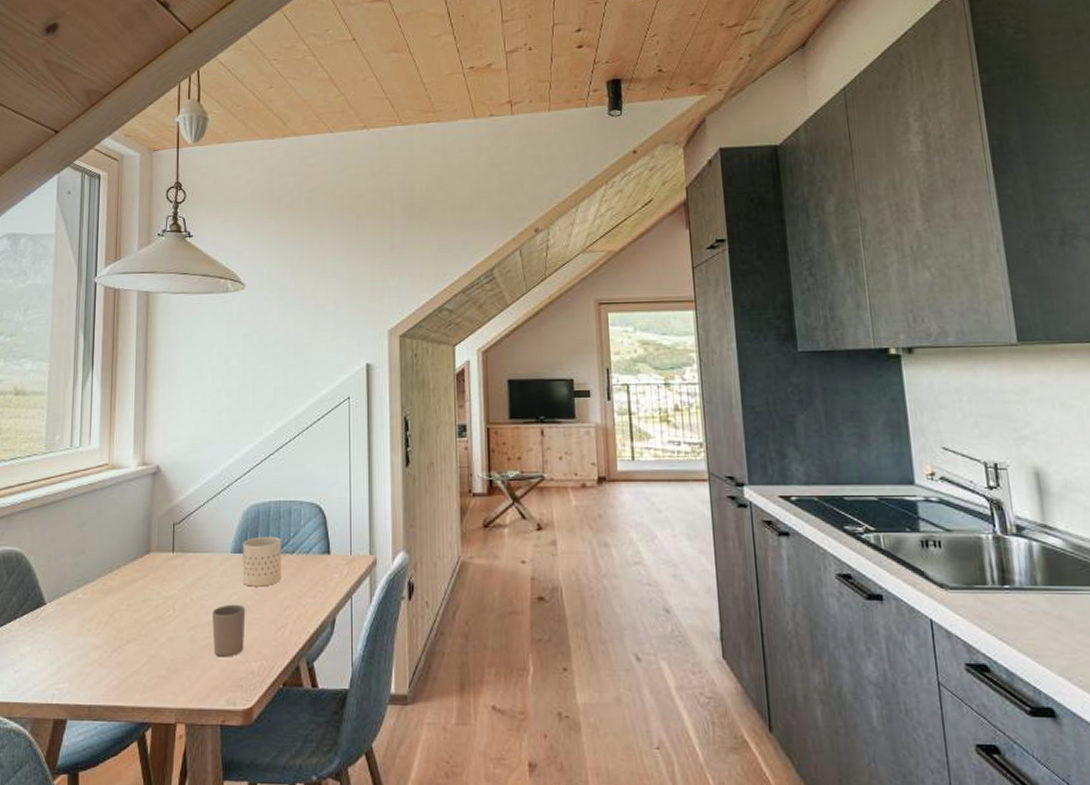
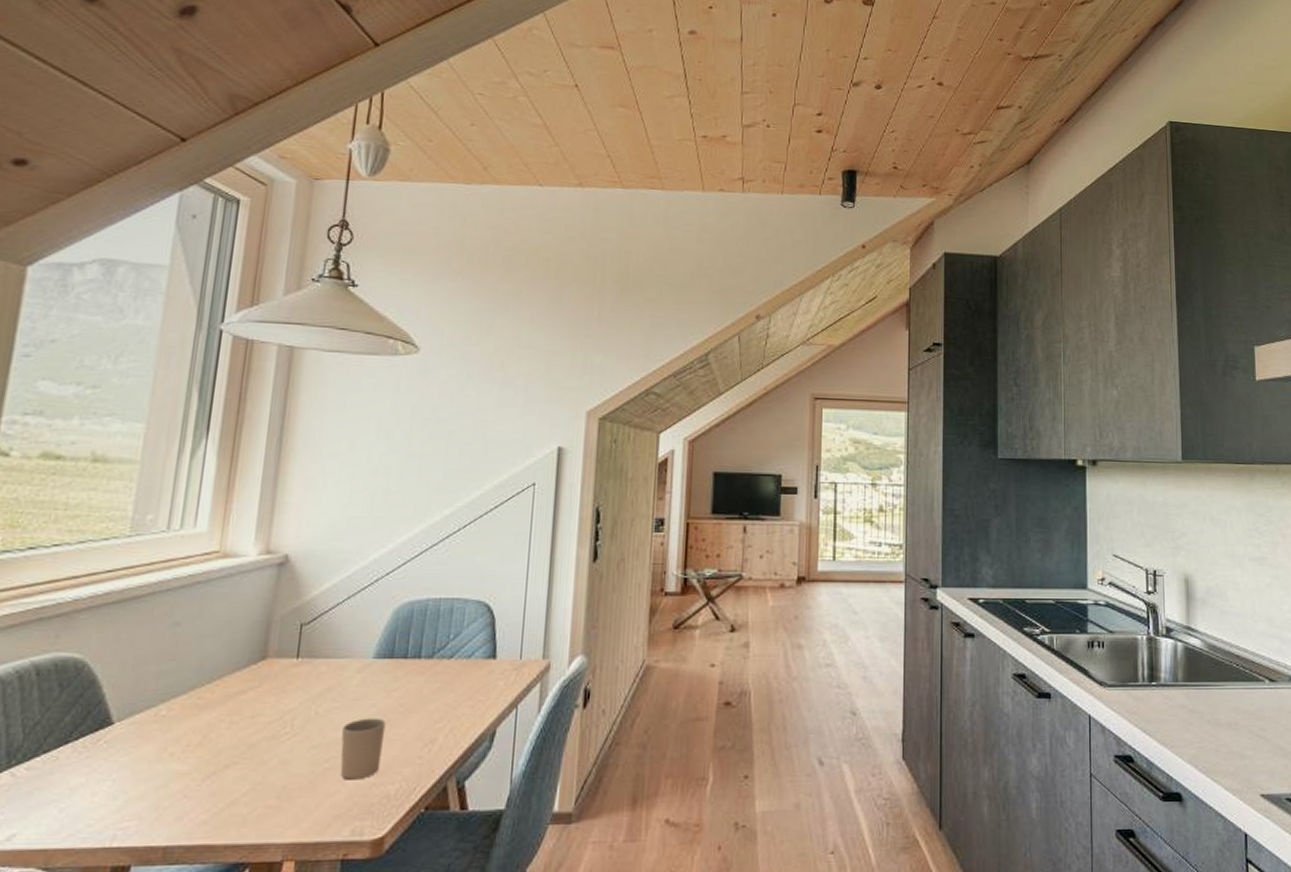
mug: present [242,536,281,587] -> none [385,639,438,697]

